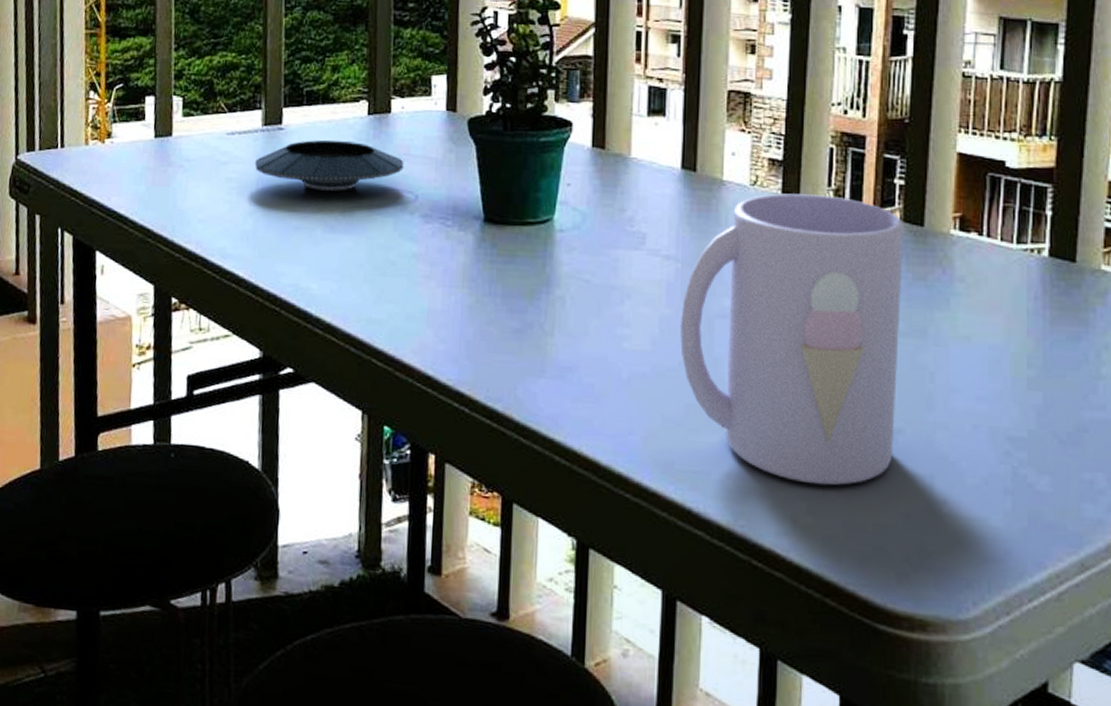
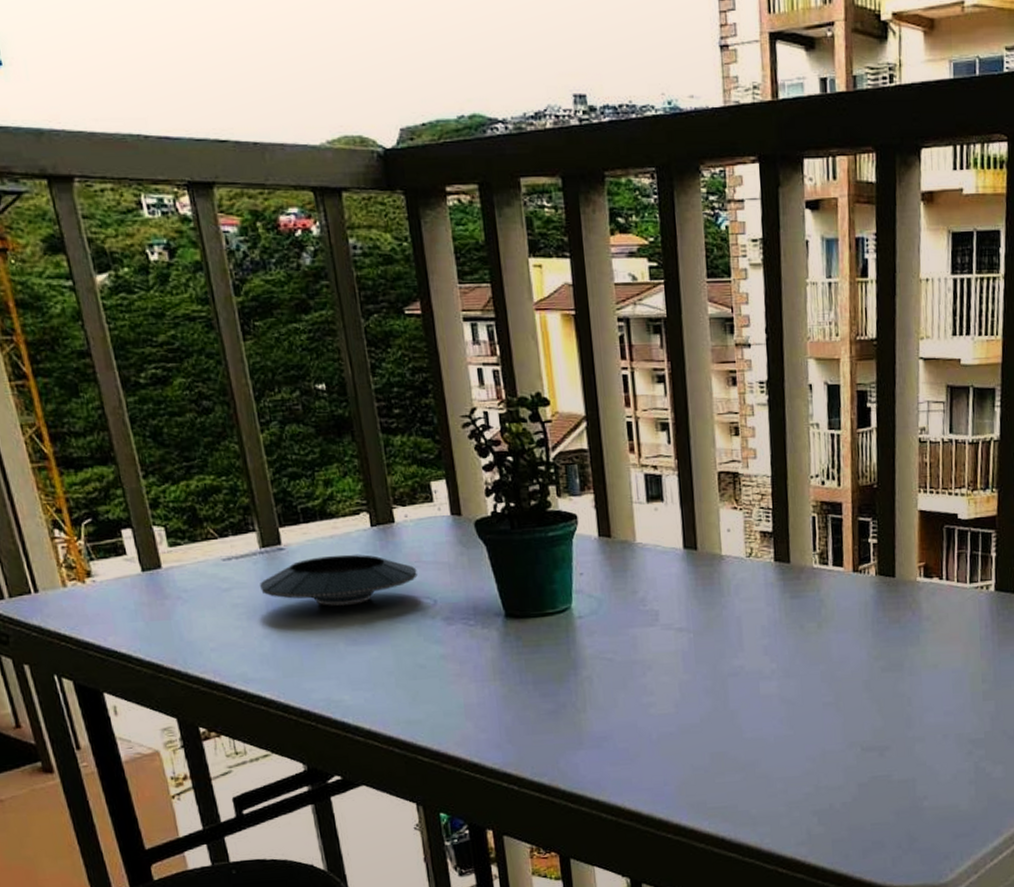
mug: present [679,193,905,486] -> none [697,559,883,802]

